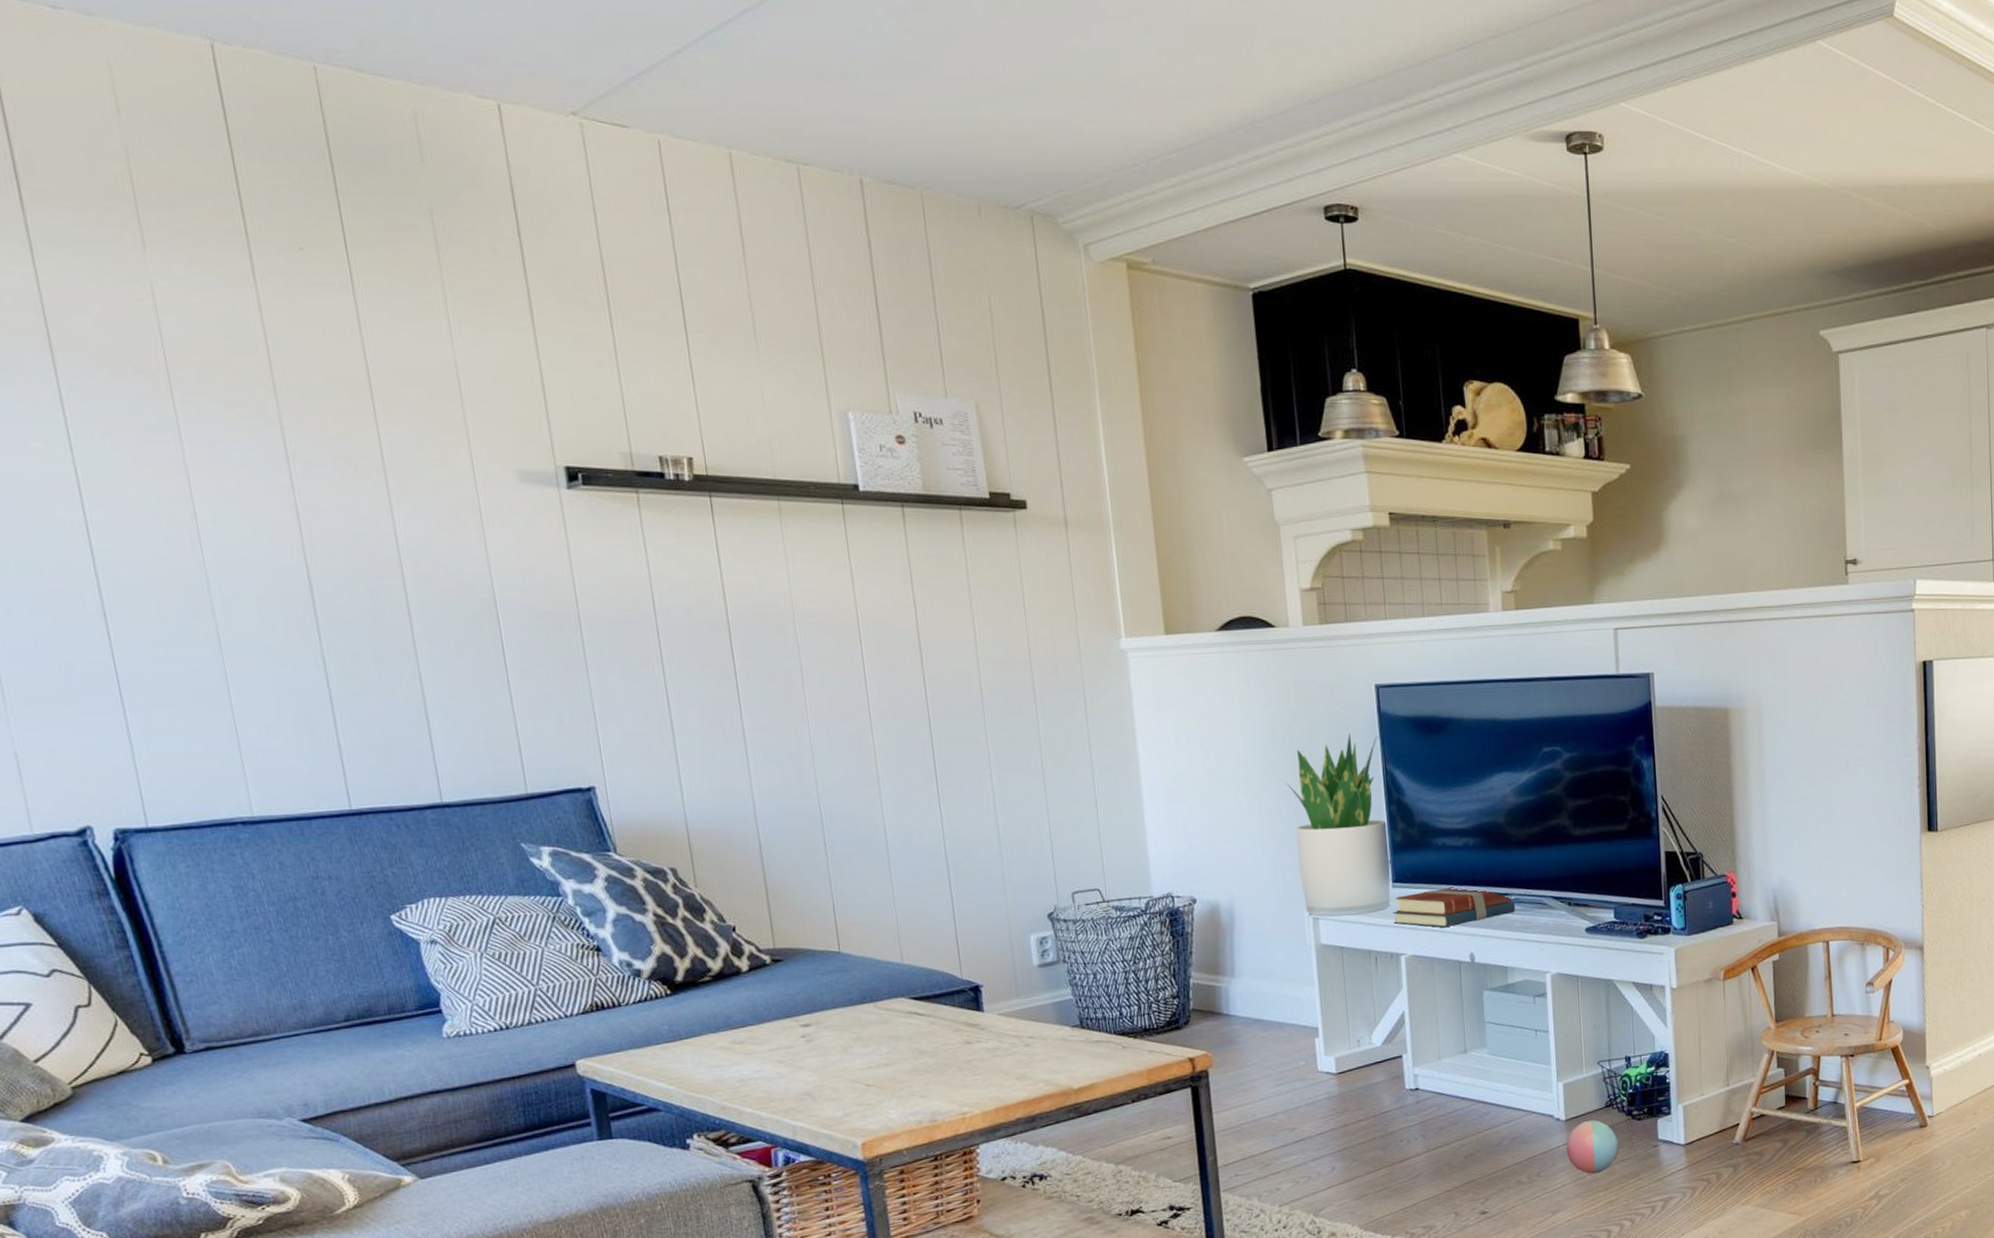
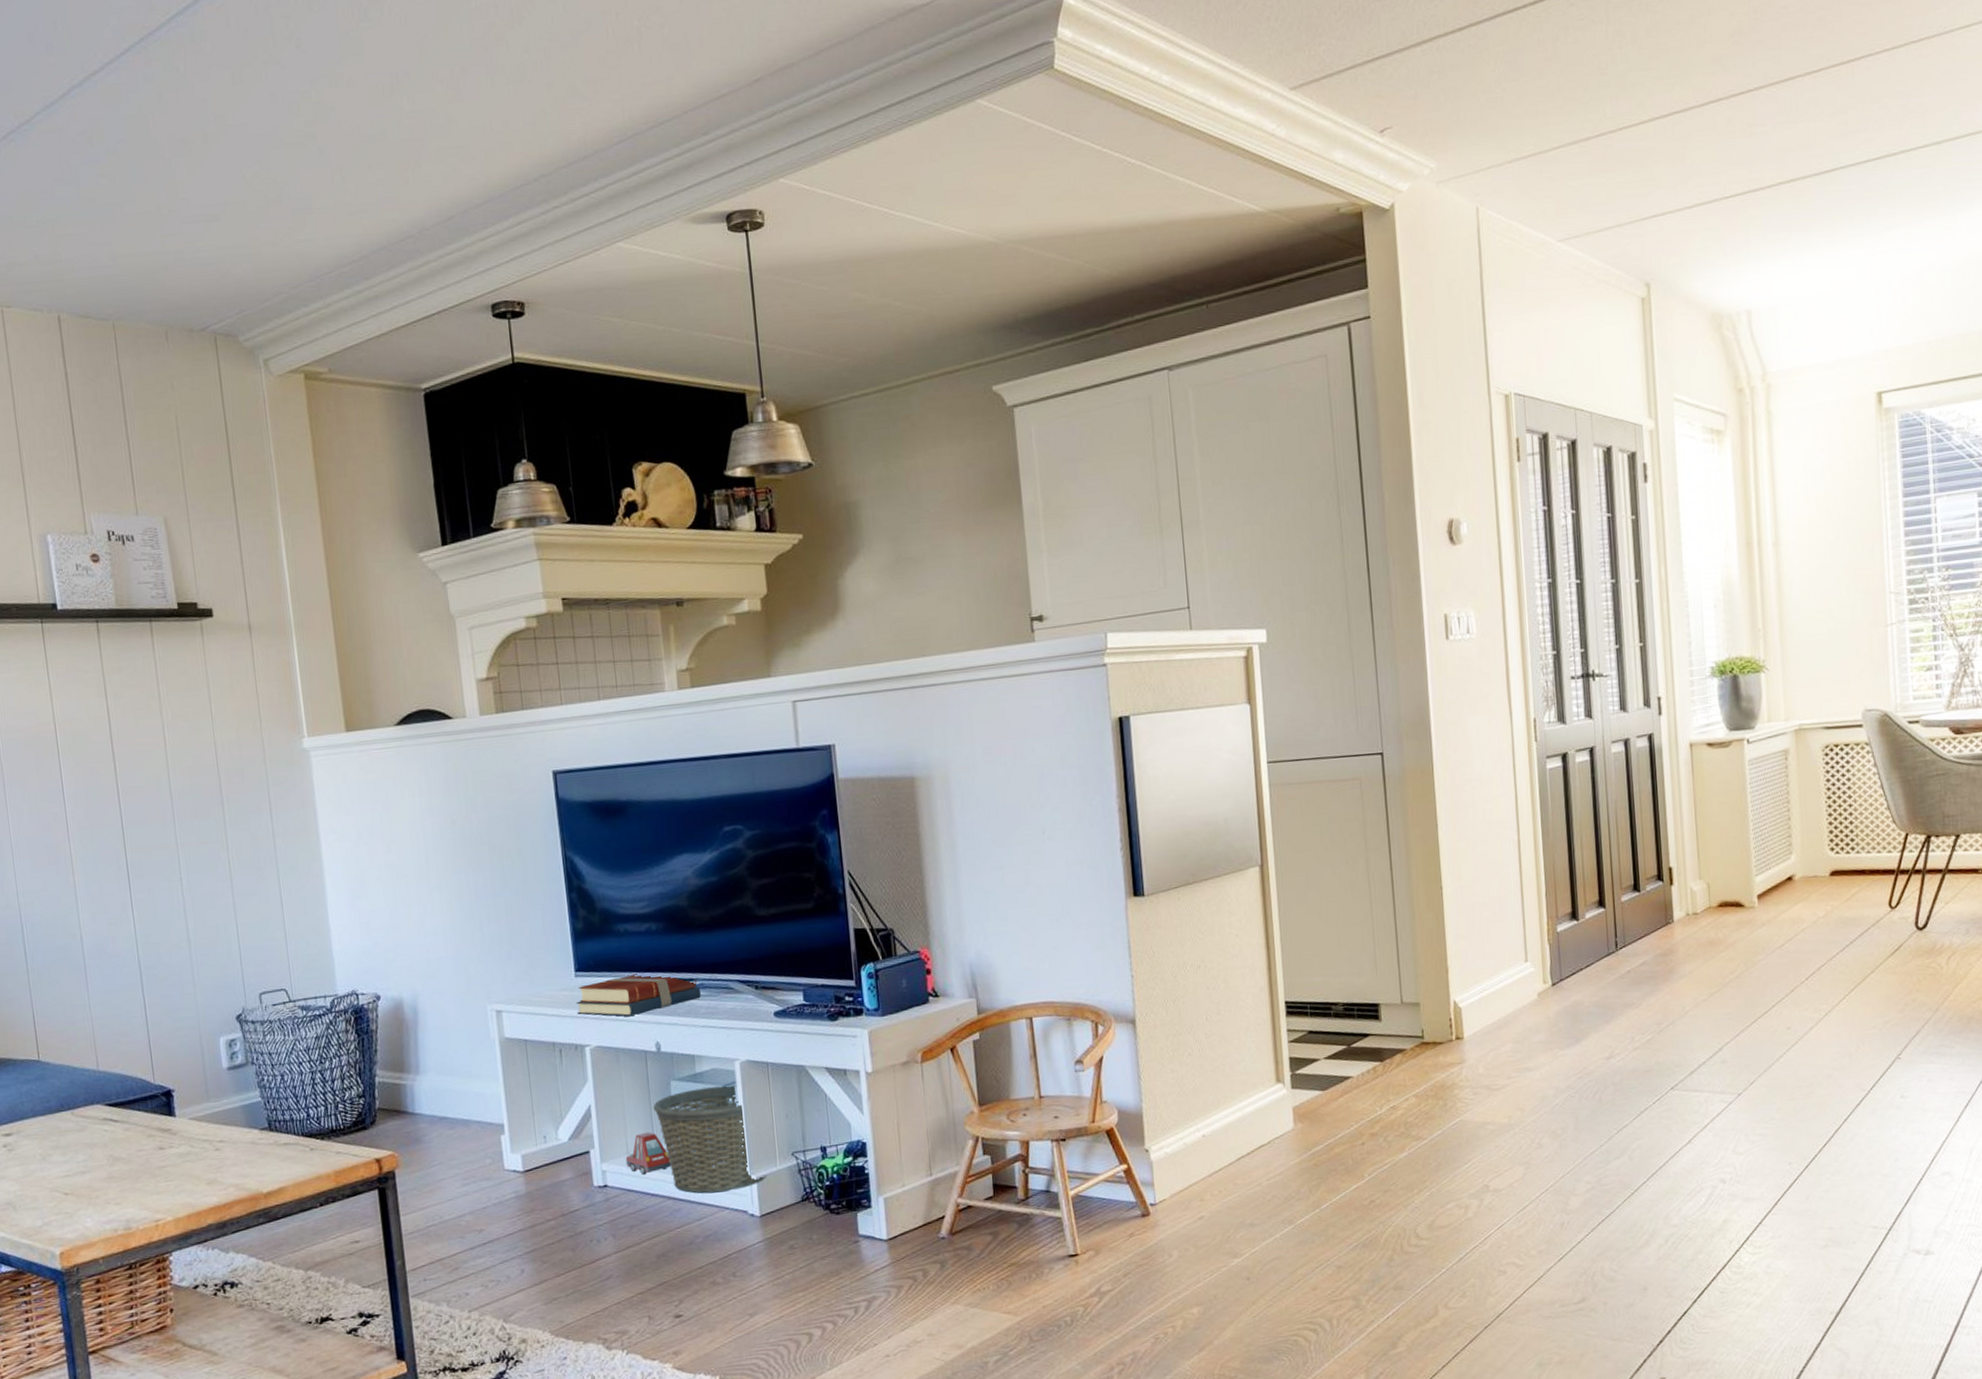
planter: present [1285,733,1391,917] -> none [466,821,574,1010]
toy car: none [1437,1039,1481,1080] -> present [625,1132,671,1176]
basket: none [1465,996,1573,1098] -> present [653,1085,767,1193]
ball: present [1566,1119,1619,1174] -> none [761,1214,817,1273]

